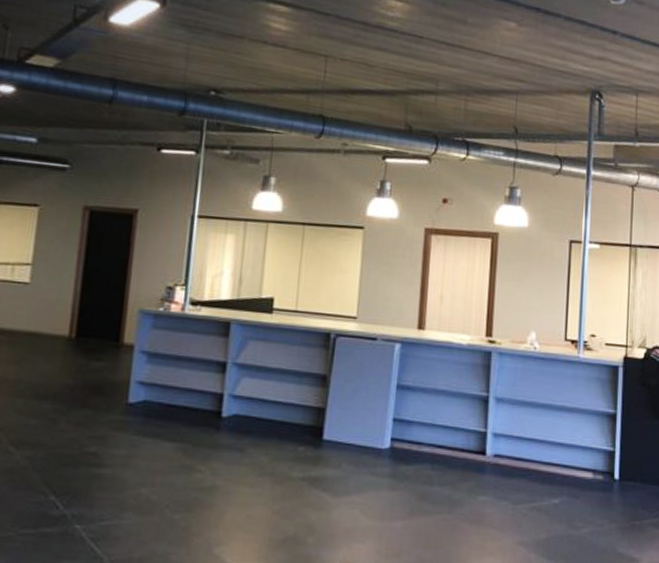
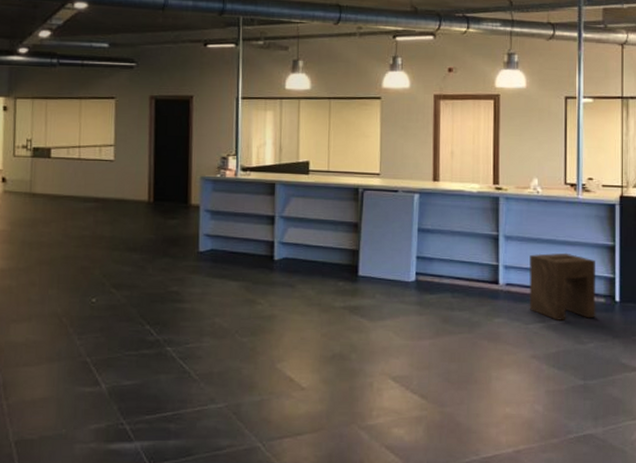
stool: none [518,420,595,500] -> present [529,252,596,321]

